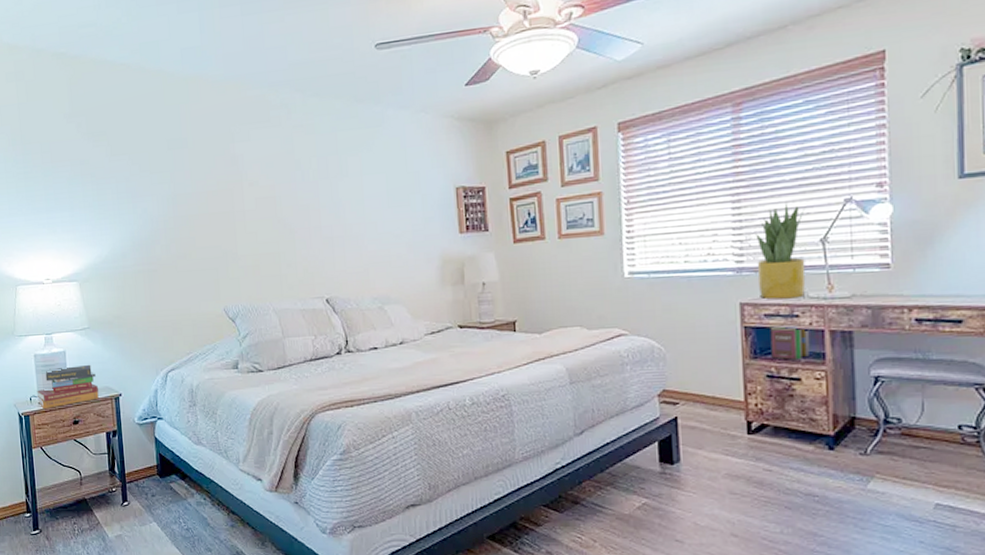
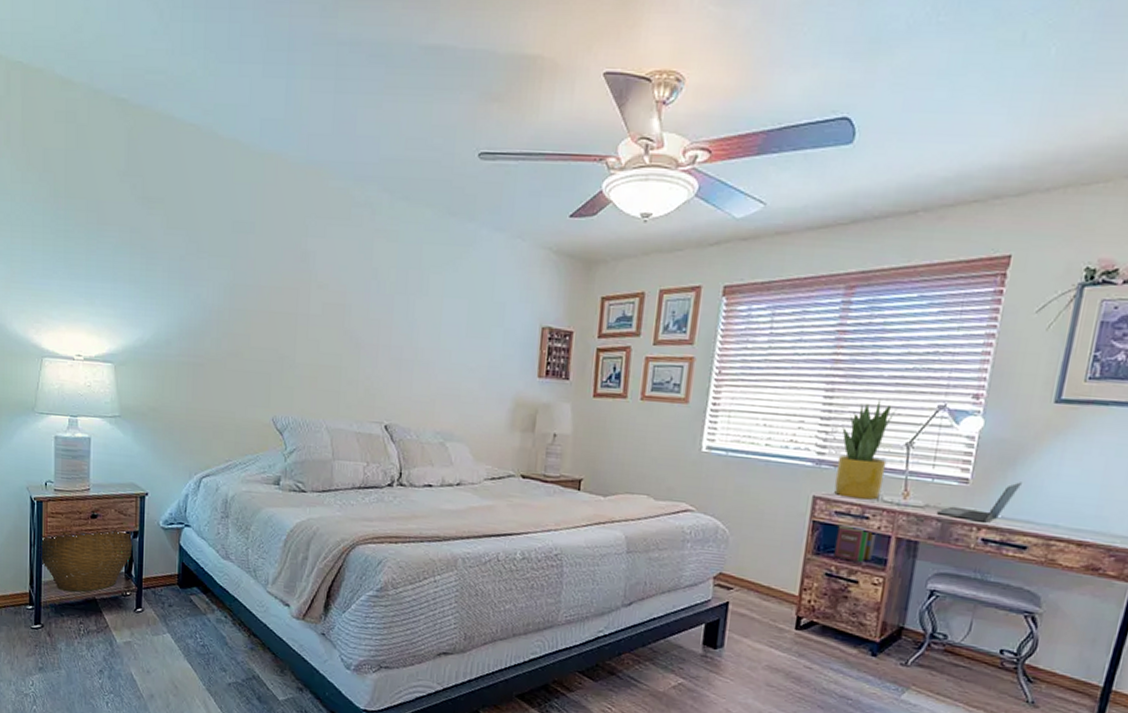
basket: none [31,431,114,495] -> present [40,529,133,593]
books: present [36,364,99,409] -> none [53,454,123,497]
laptop: none [865,259,943,305] -> present [937,482,1022,524]

